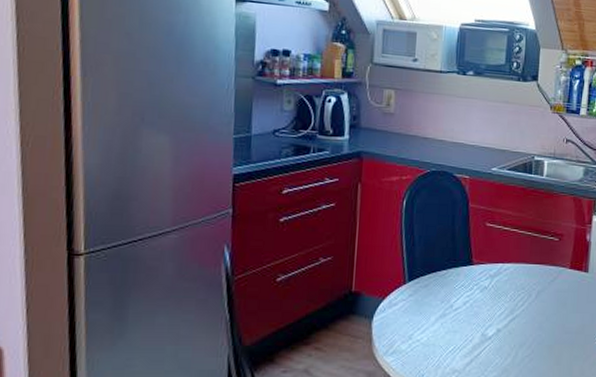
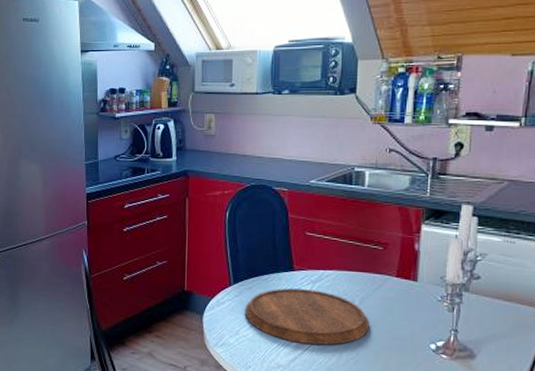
cutting board: none [419,284,545,345] -> present [245,288,370,345]

